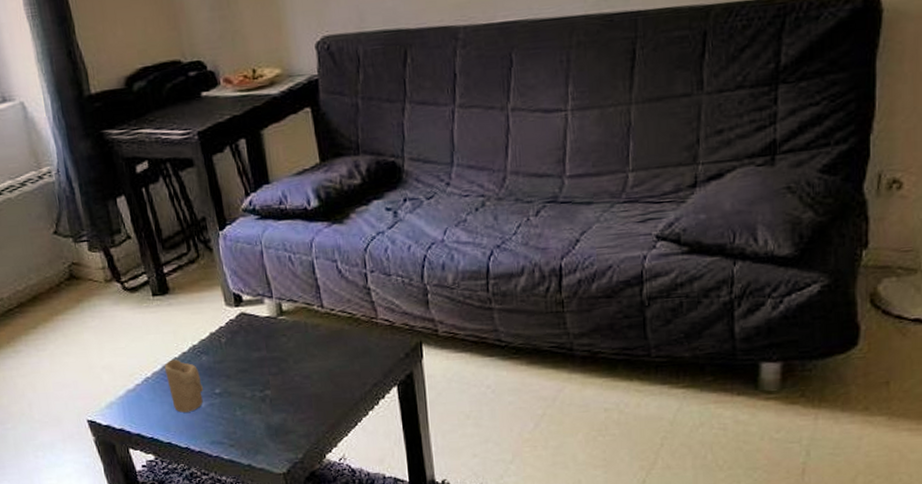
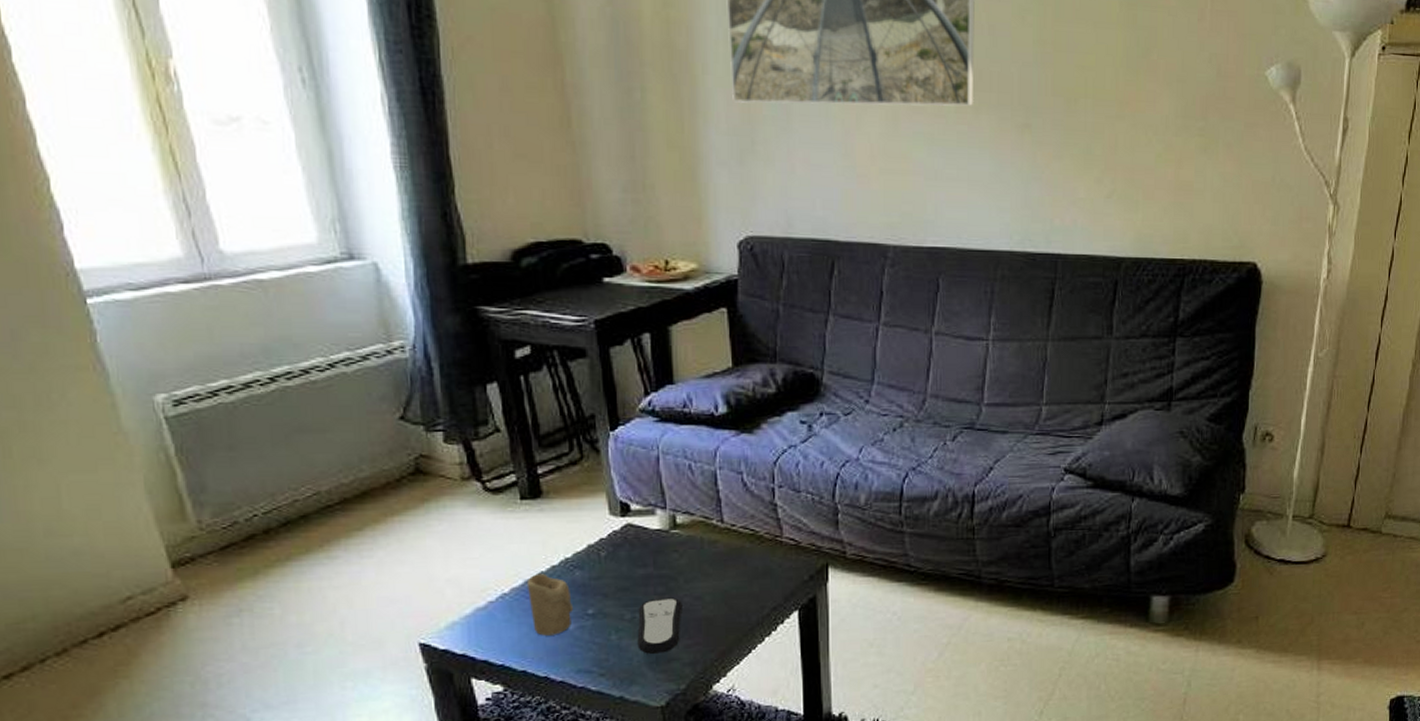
remote control: none [256,377,295,427] -> present [637,597,683,654]

